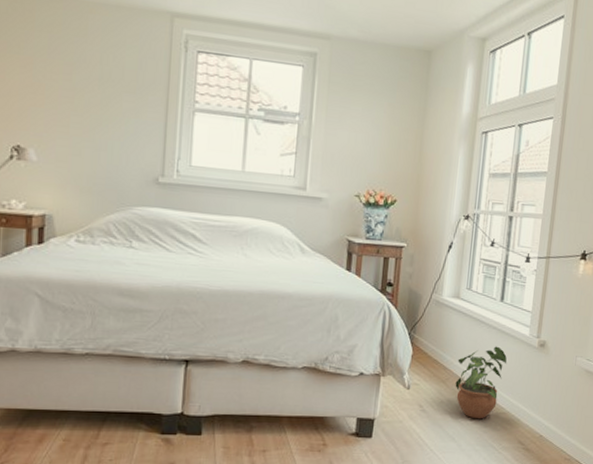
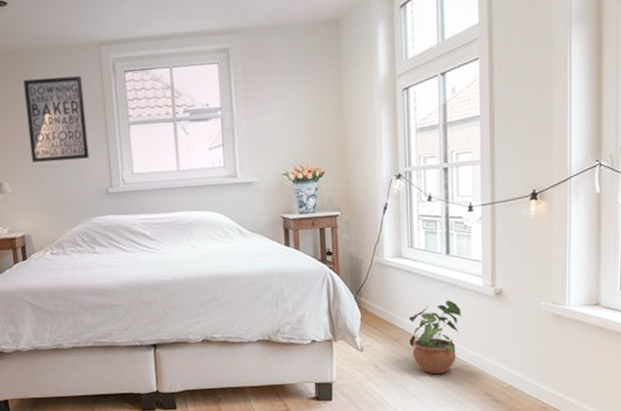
wall art: none [68,34,147,139] -> present [23,76,89,163]

